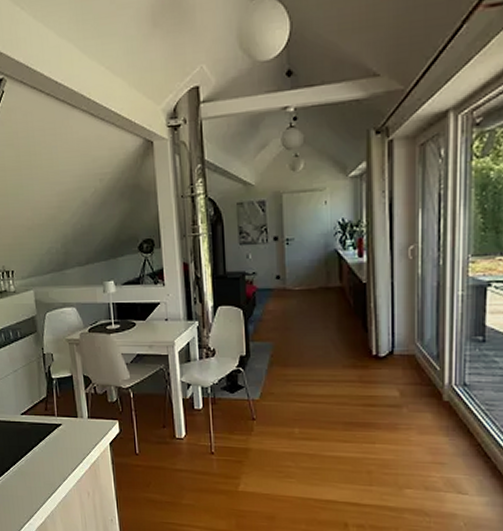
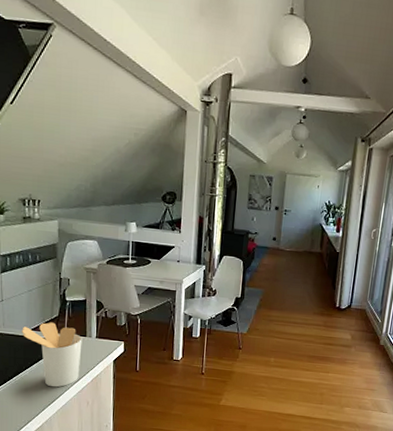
utensil holder: none [12,404,76,477] -> present [22,322,82,388]

